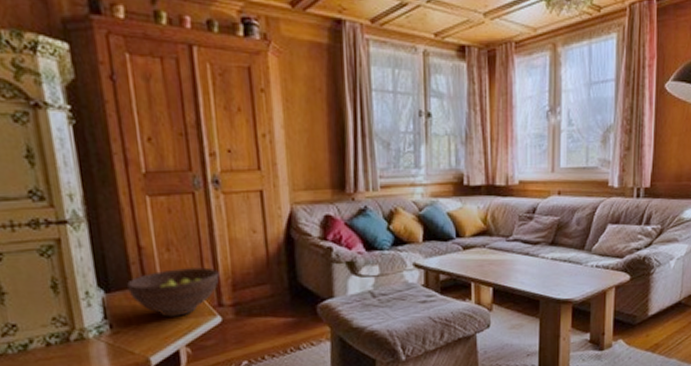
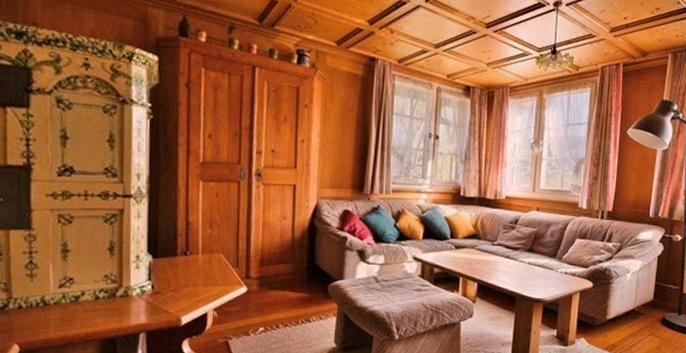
fruit bowl: present [127,267,220,317] -> none [172,243,251,284]

